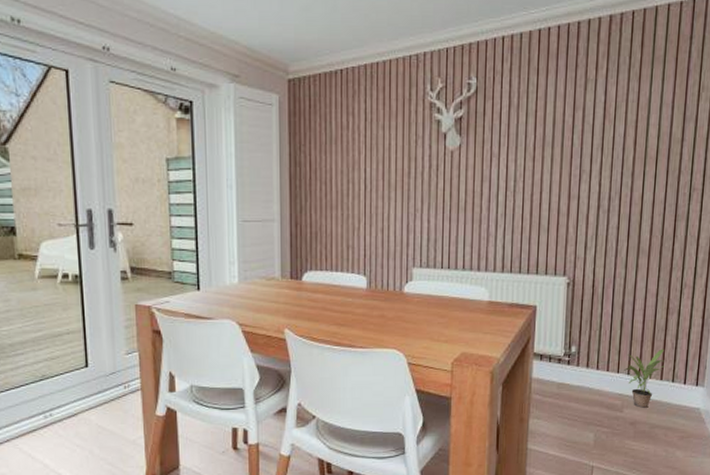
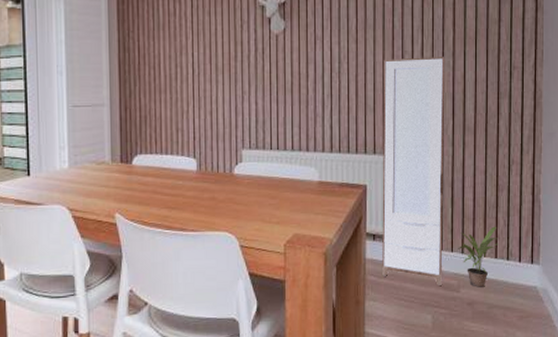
cabinet: none [547,177,624,406] -> present [382,57,445,287]

